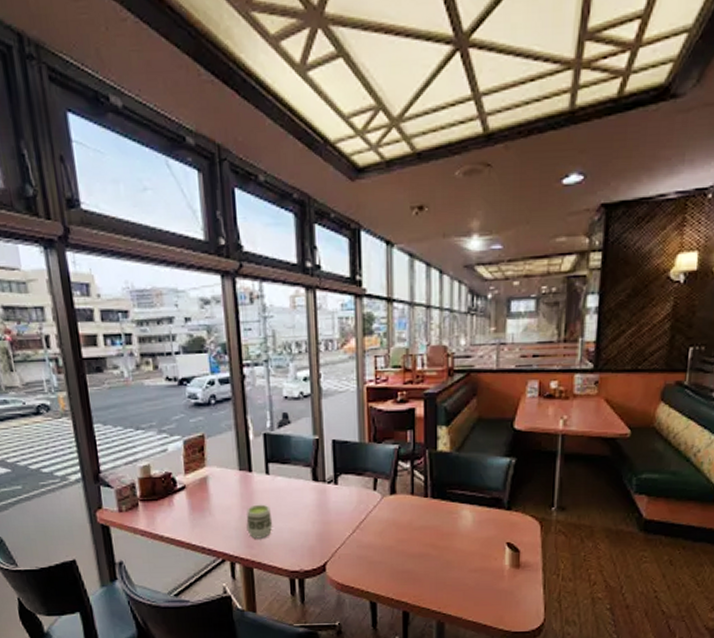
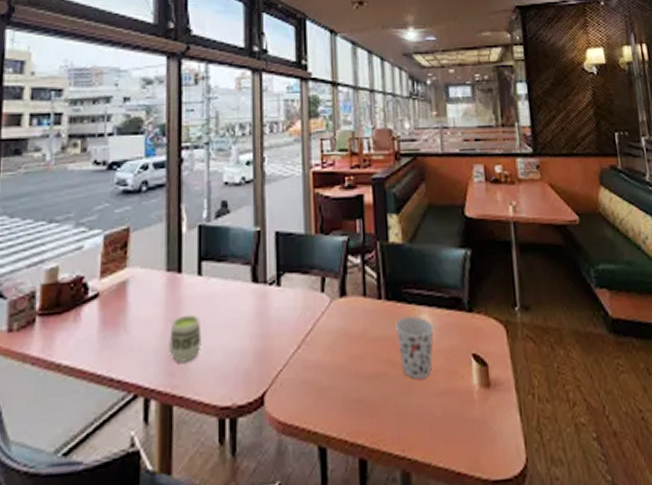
cup: none [439,512,474,560] -> present [396,316,434,380]

